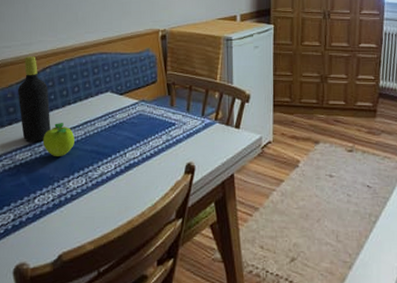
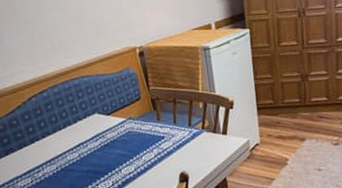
bottle: present [17,56,51,141] -> none [8,87,46,169]
fruit: present [43,123,75,156] -> none [40,148,71,180]

